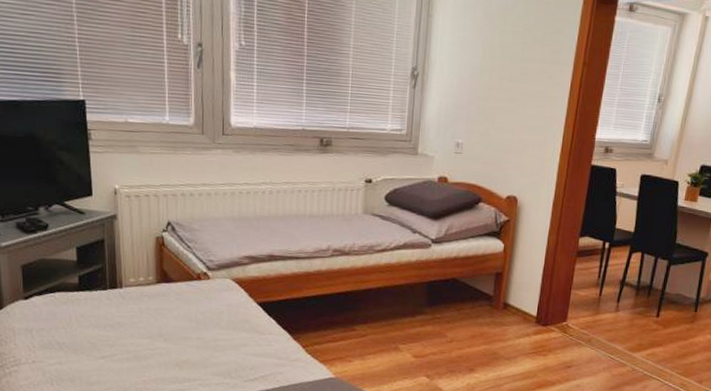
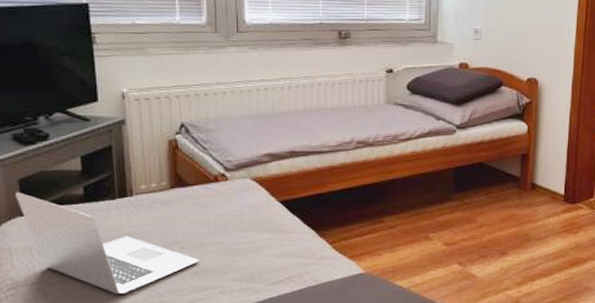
laptop: none [18,277,181,379] -> present [16,192,199,295]

